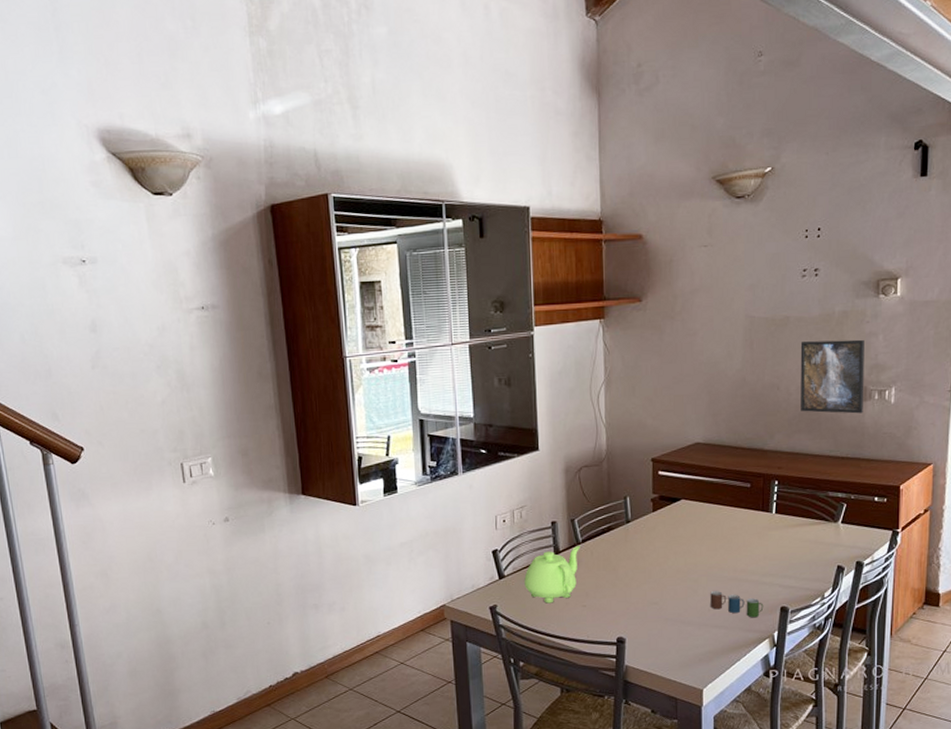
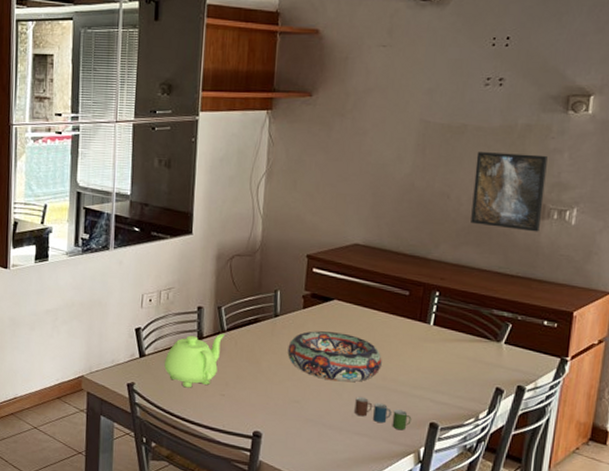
decorative bowl: none [642,531,731,579] -> present [287,331,382,382]

